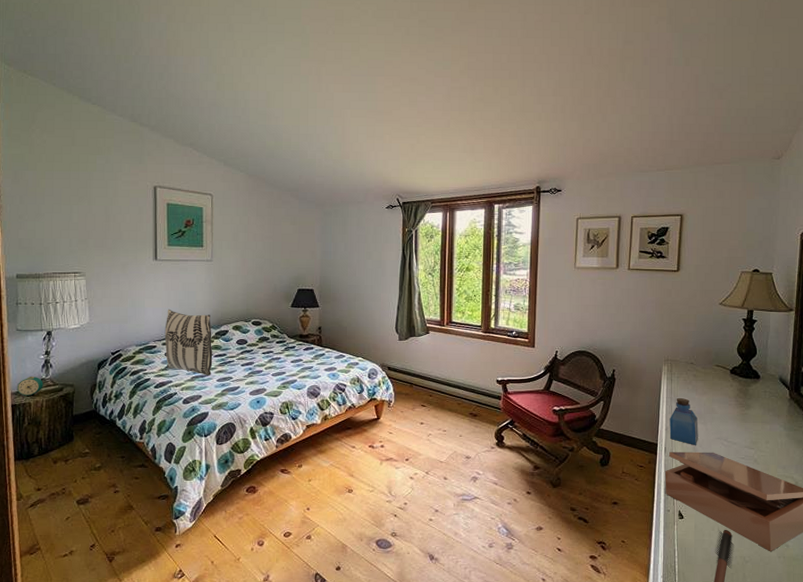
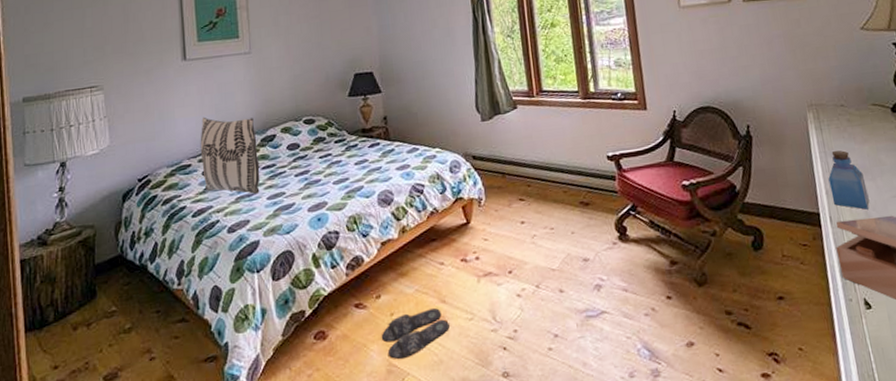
alarm clock: present [16,376,43,396] -> none [26,220,58,247]
slippers: none [300,480,354,514] -> present [382,308,450,359]

